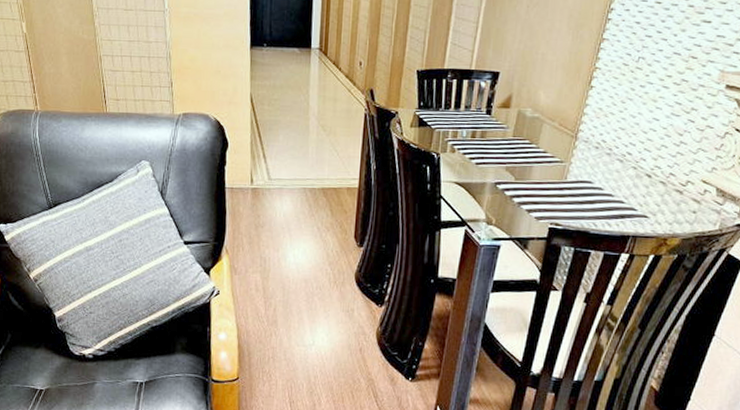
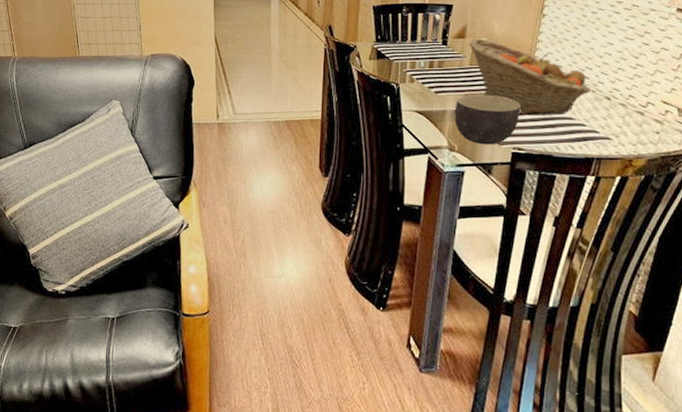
bowl: none [493,167,560,220] -> present [454,95,520,145]
fruit basket: none [513,110,632,191] -> present [469,39,590,115]

